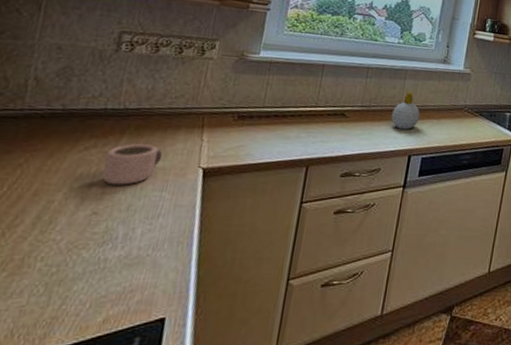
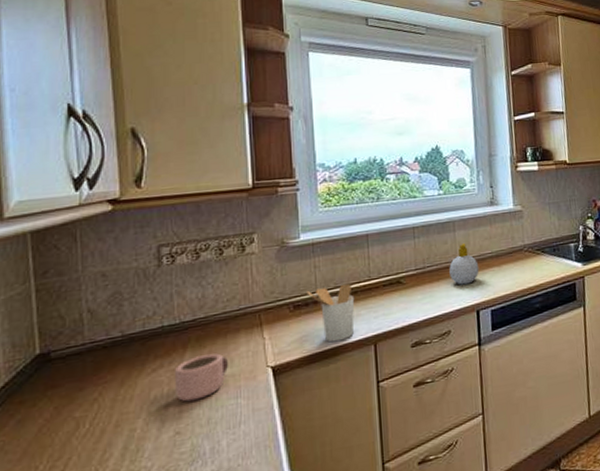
utensil holder: none [253,104,299,158] -> present [306,284,355,343]

